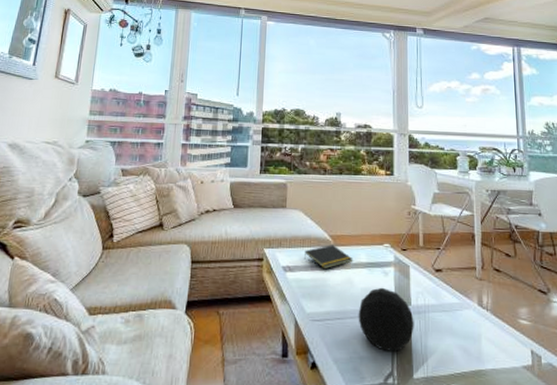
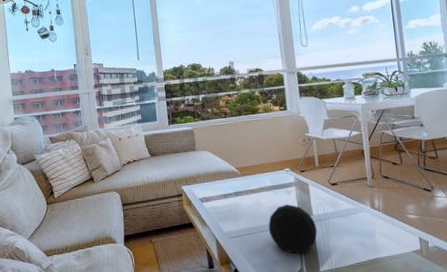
notepad: present [304,245,353,270] -> none [217,175,259,196]

